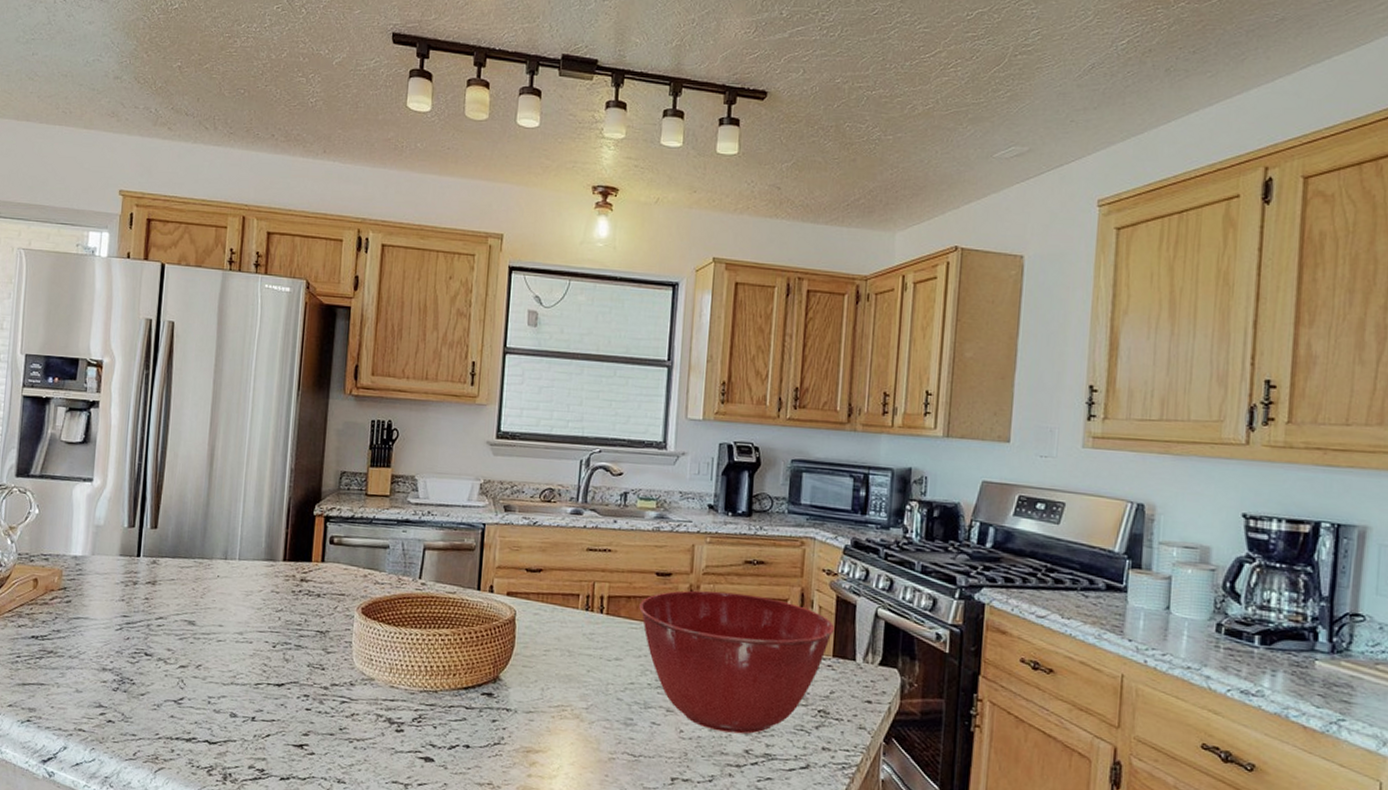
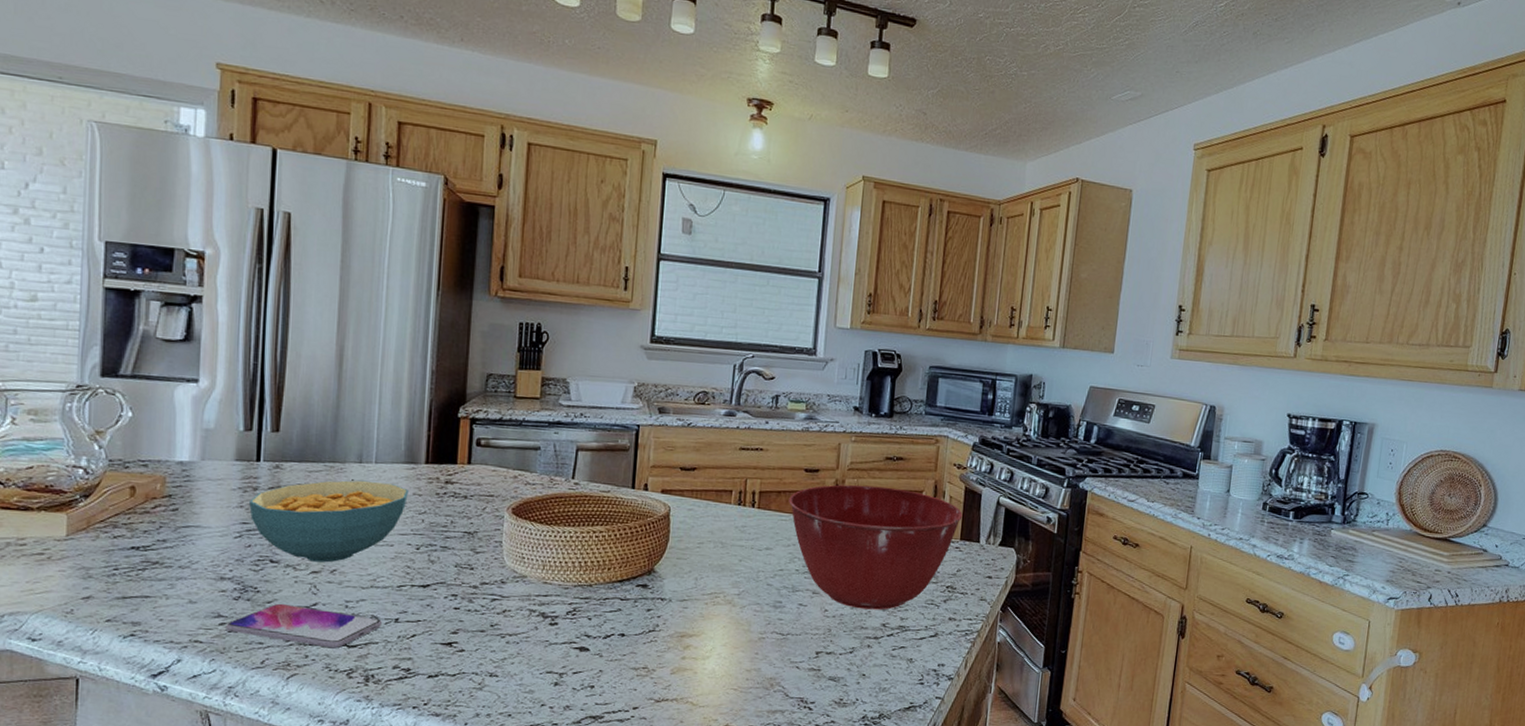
smartphone: none [105,696,241,744] -> present [226,603,383,649]
cereal bowl: none [129,576,267,658] -> present [249,480,408,563]

